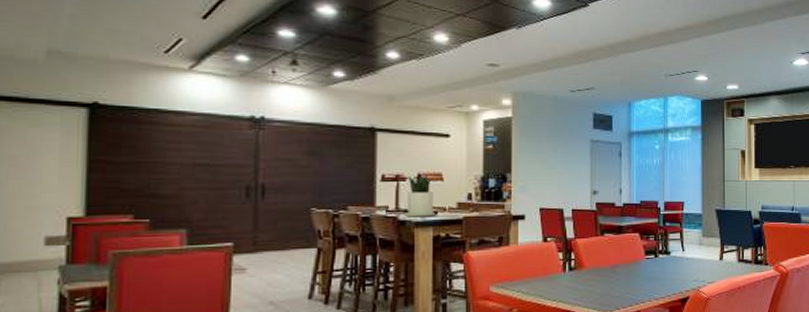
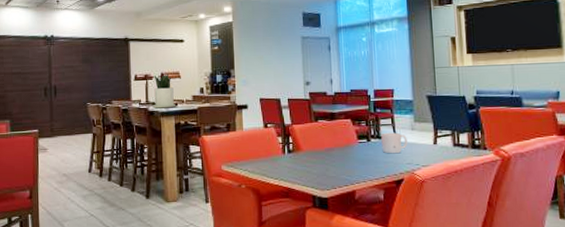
mug: none [669,247,695,271] -> present [381,132,408,154]

